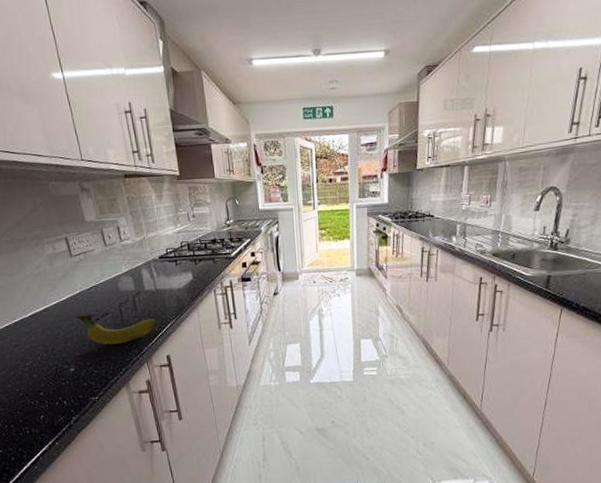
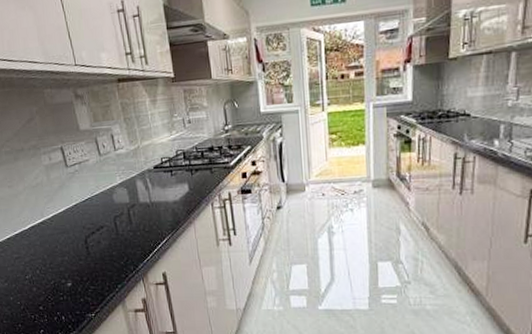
fruit: present [75,314,156,345] -> none [72,227,152,260]

